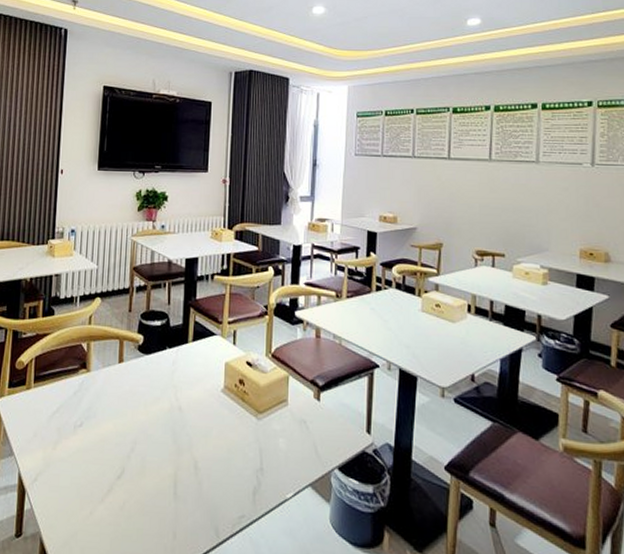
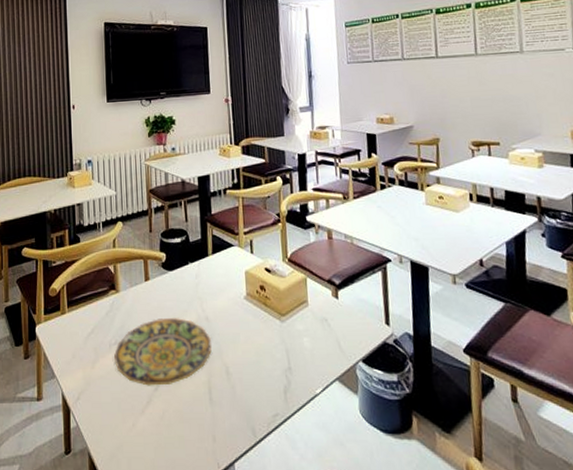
plate: none [78,403,182,474] -> present [114,318,212,386]

